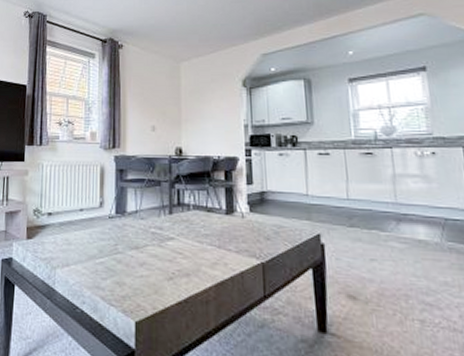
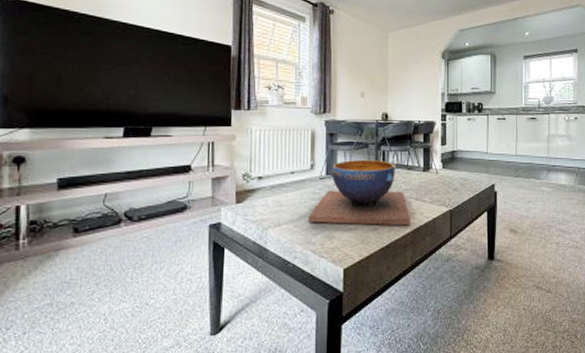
decorative bowl: none [96,198,213,278] -> present [307,159,411,226]

